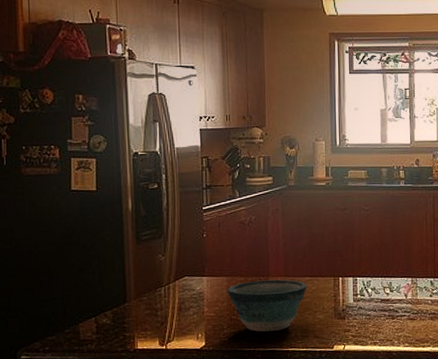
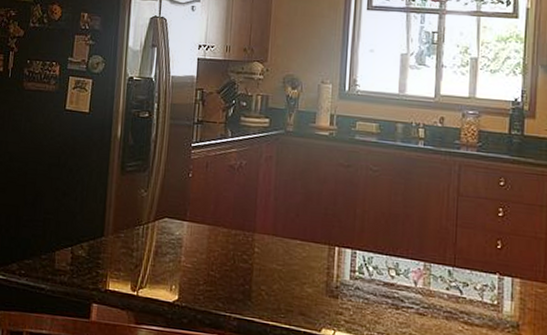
bowl: present [227,279,307,332] -> none [207,234,297,298]

